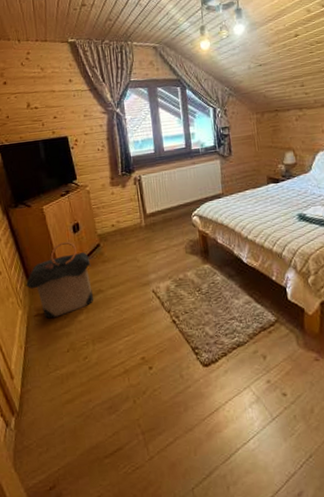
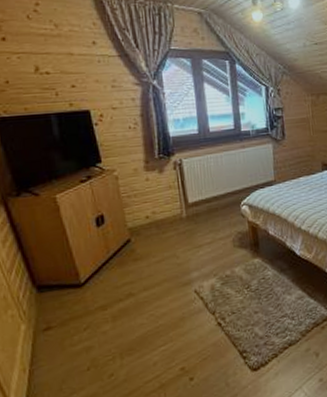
laundry hamper: present [26,242,94,319] -> none [32,237,123,333]

